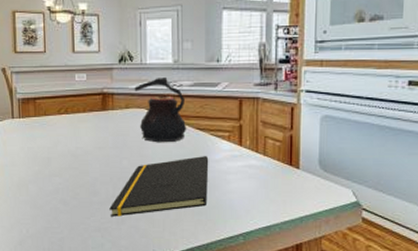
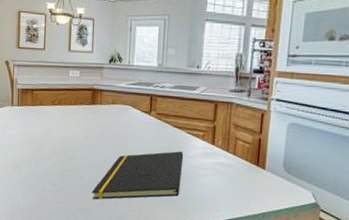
teapot: present [134,76,187,143] -> none [121,78,166,137]

